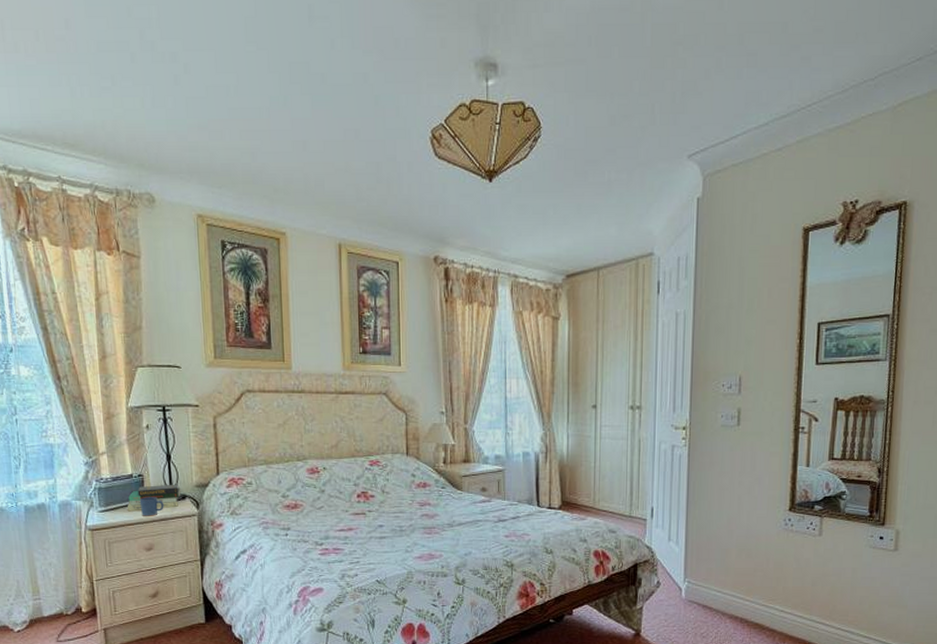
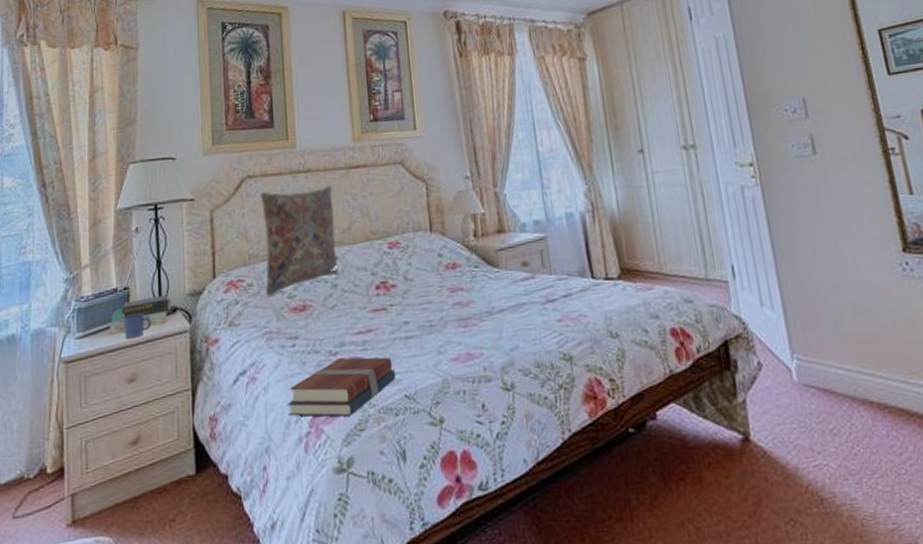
pillow: none [258,406,327,493] -> present [260,186,339,296]
books: none [280,548,370,591] -> present [287,357,396,417]

